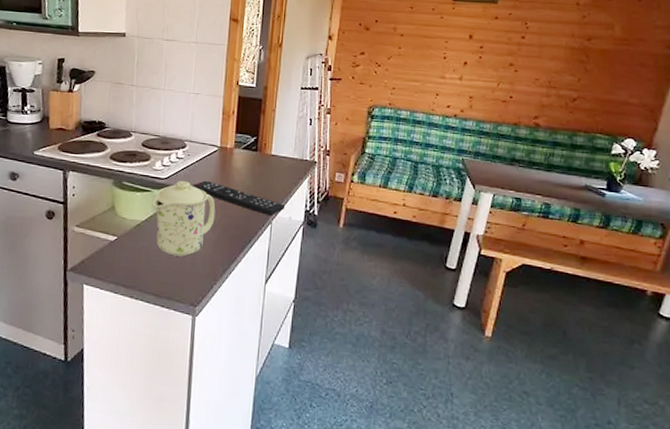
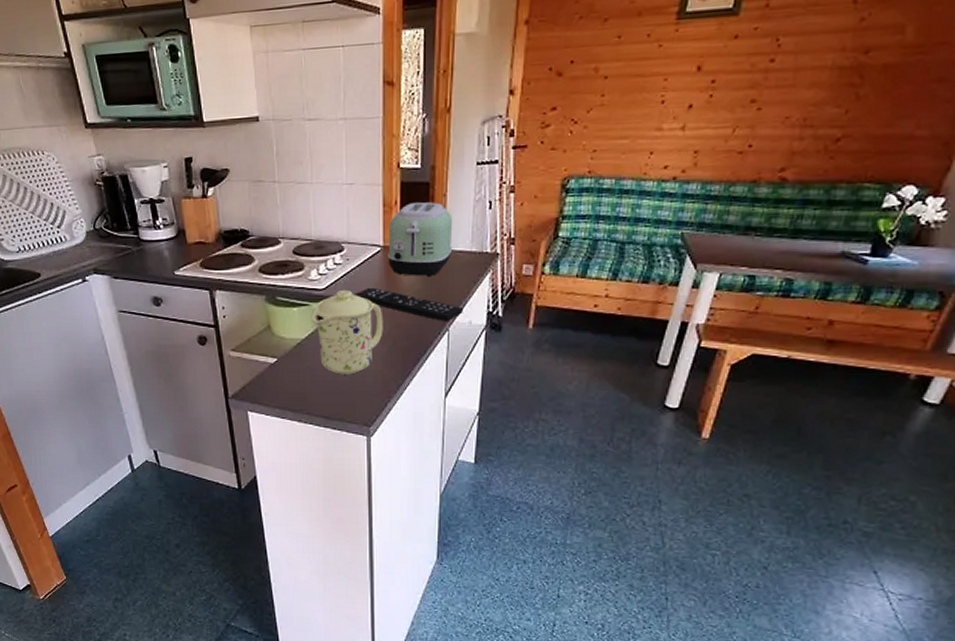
toaster: none [223,114,280,176] -> present [388,202,453,277]

